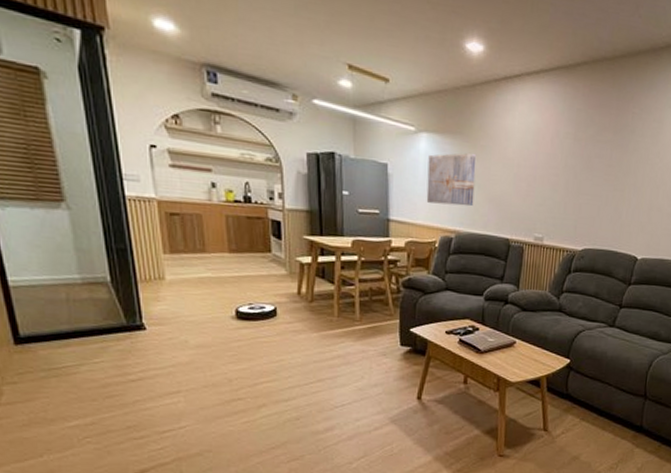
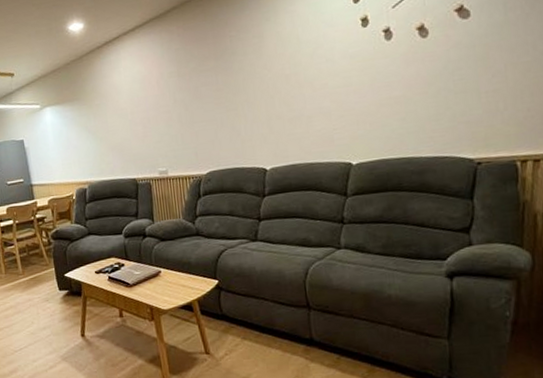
wall art: present [426,152,477,207] -> none [54,112,99,164]

